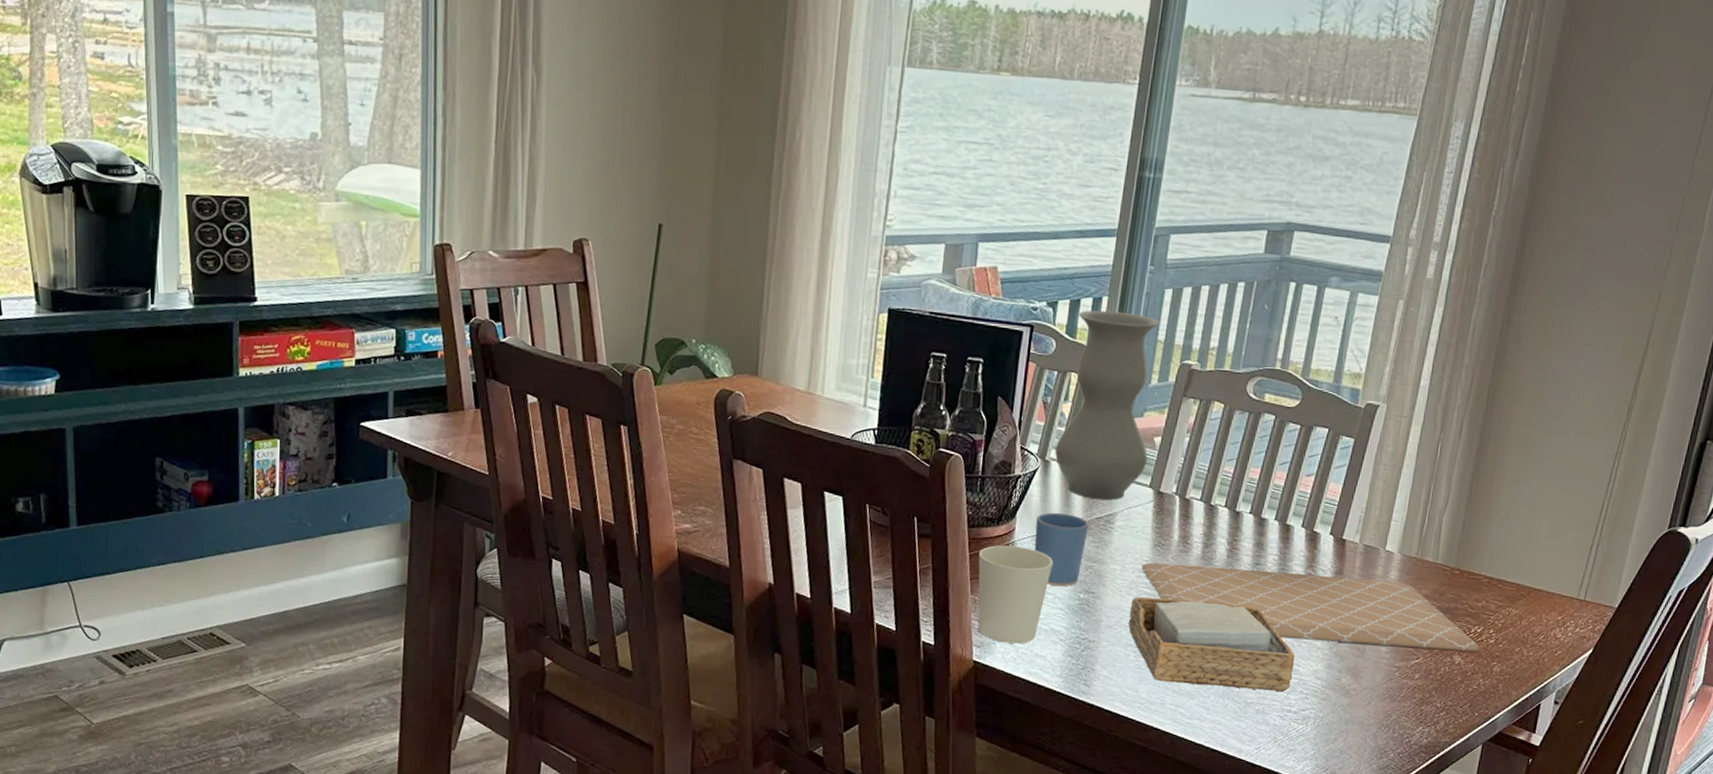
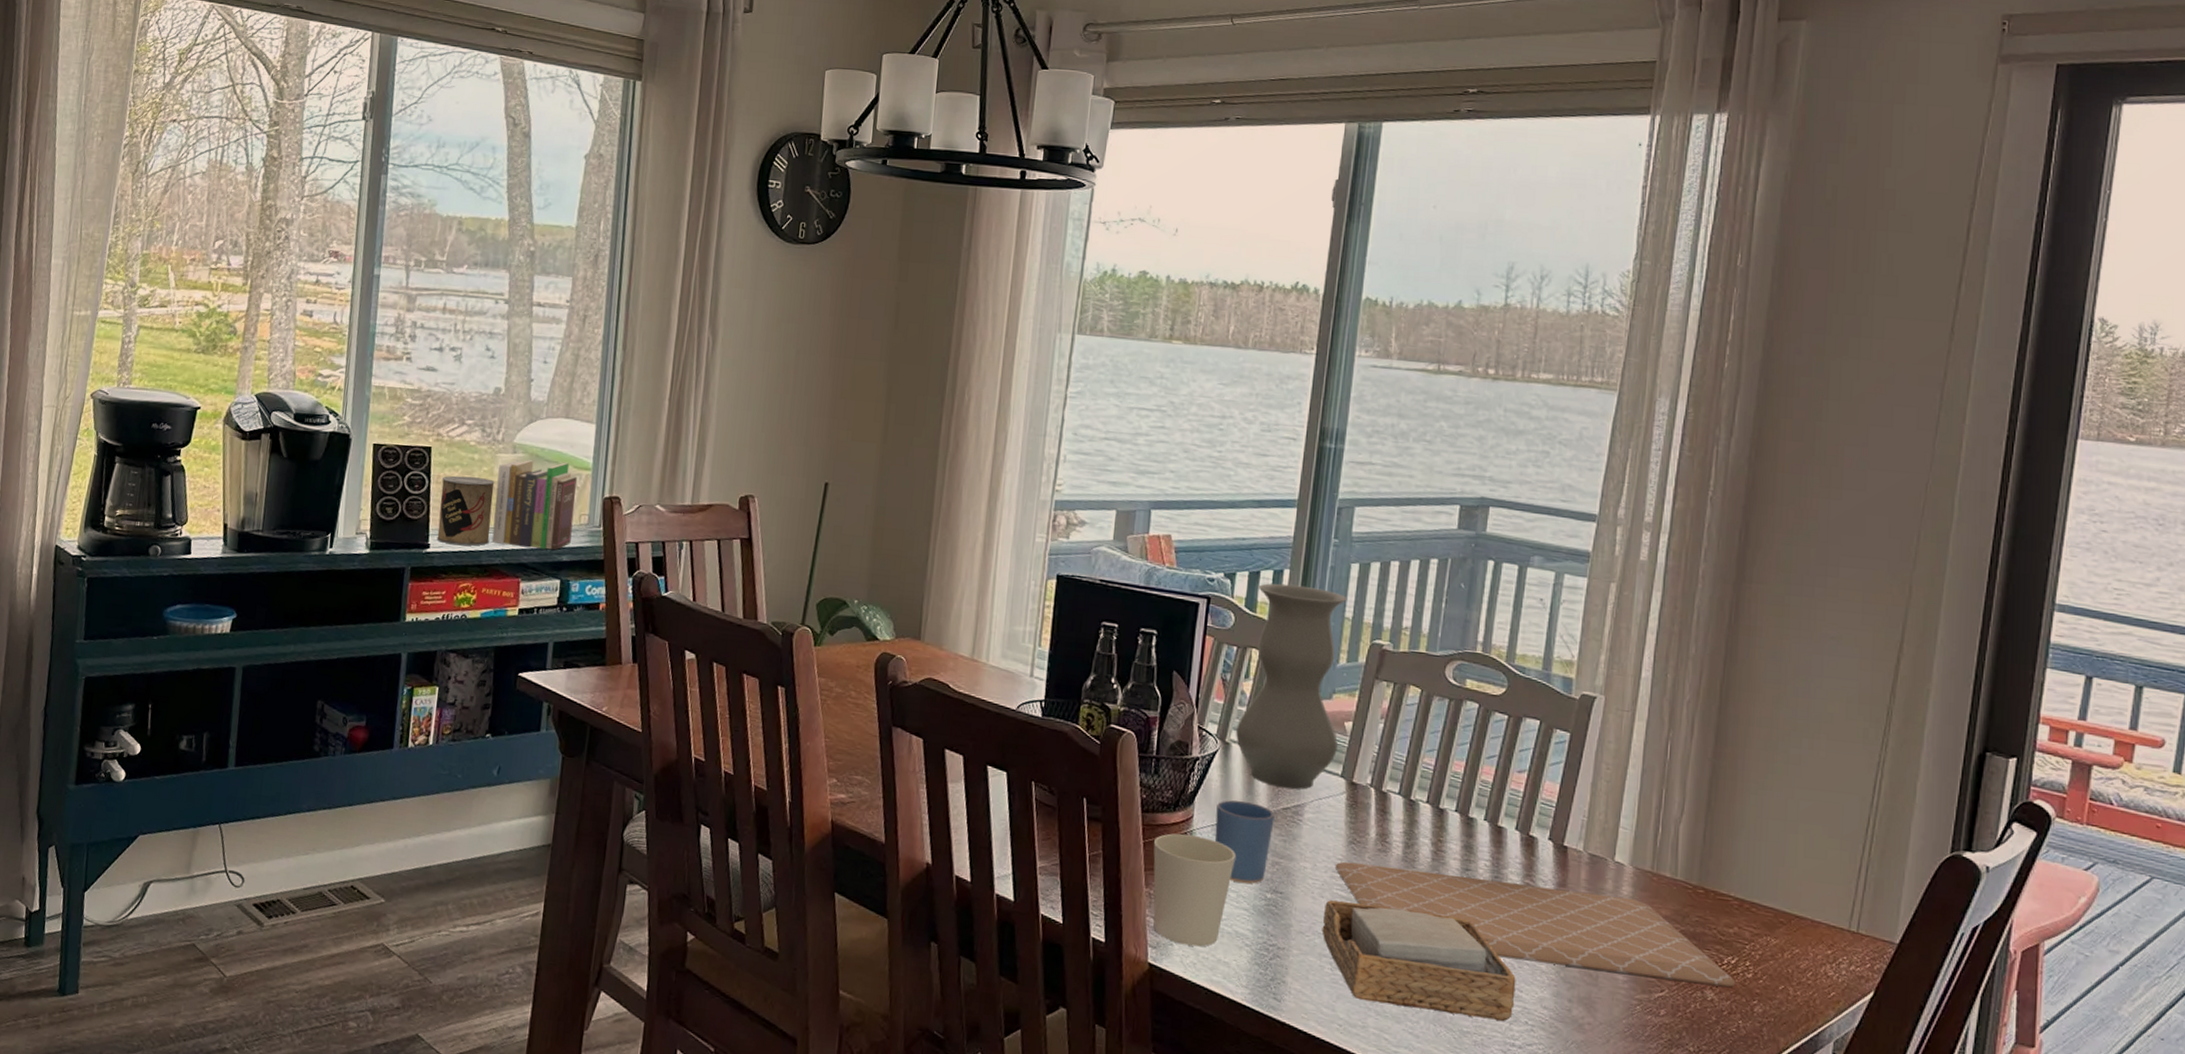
tin can: none [263,226,319,298] -> present [437,475,495,546]
books: none [321,208,405,300] -> present [491,460,577,550]

